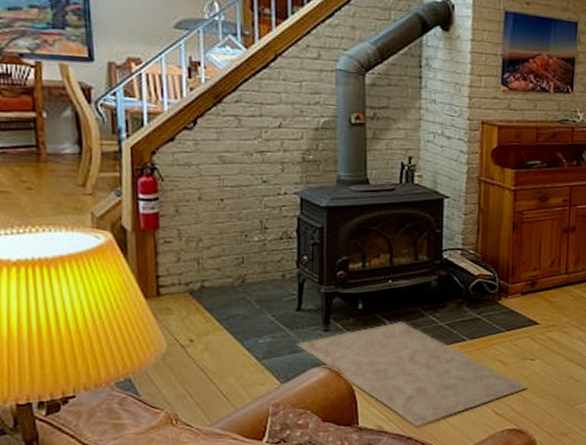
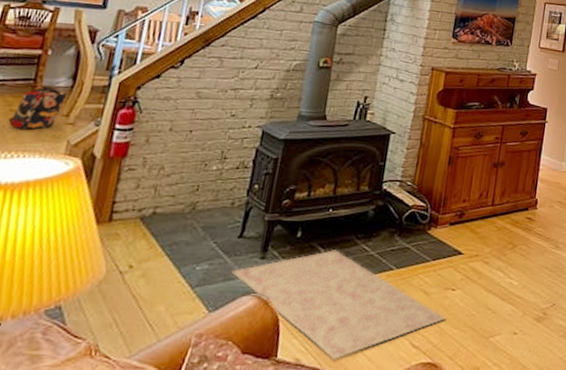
backpack: none [22,152,77,201] -> present [8,85,67,130]

